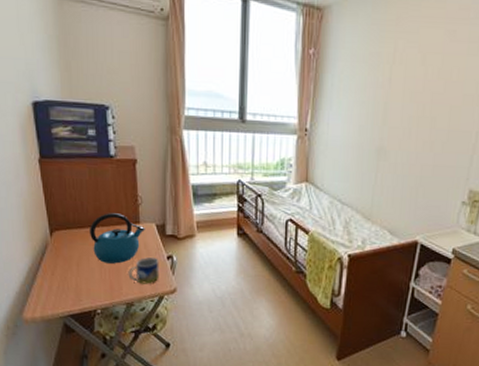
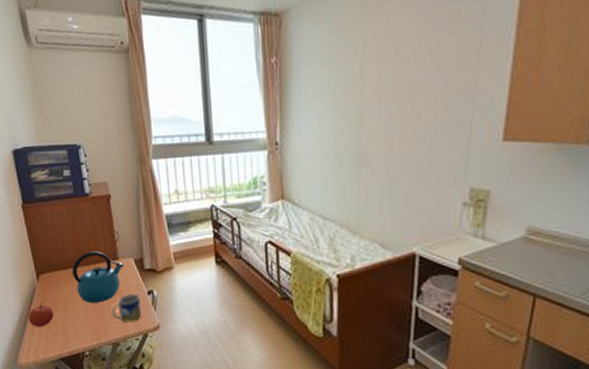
apple: none [37,258,67,283] -> present [28,302,54,327]

